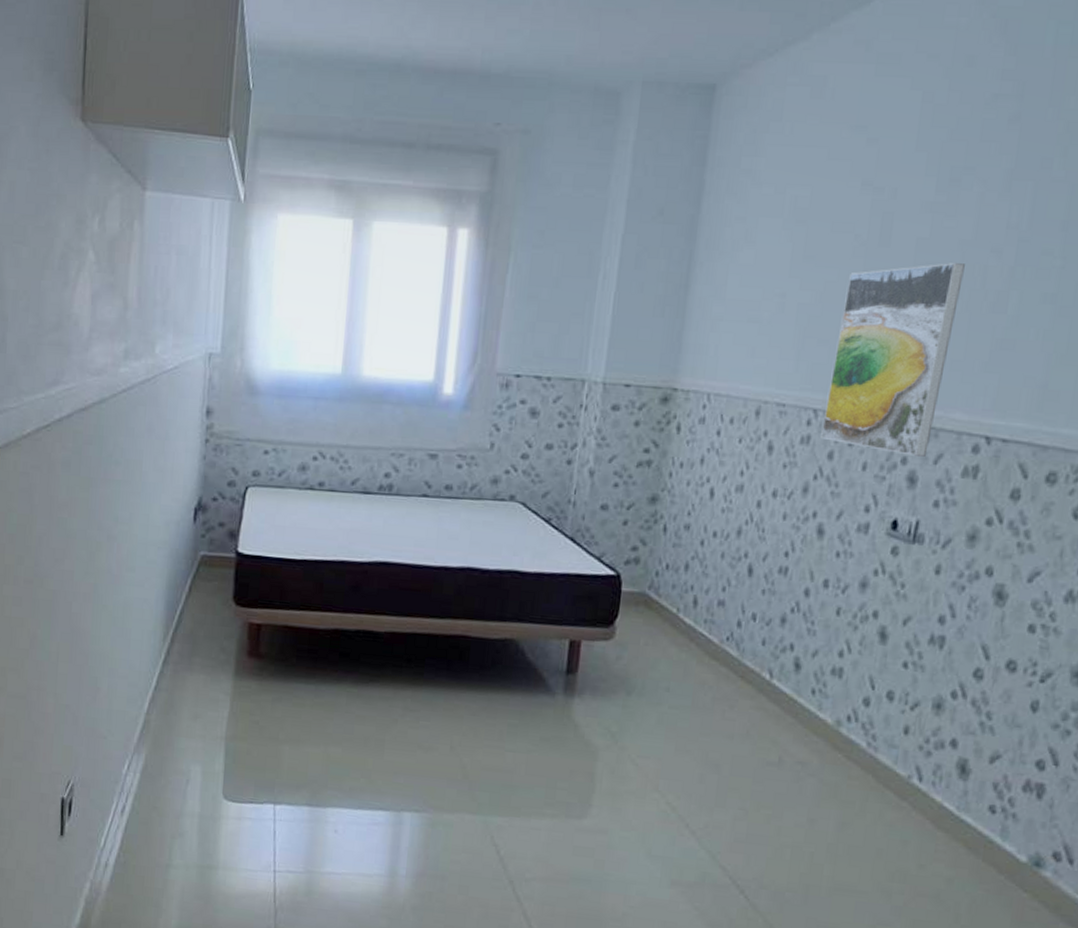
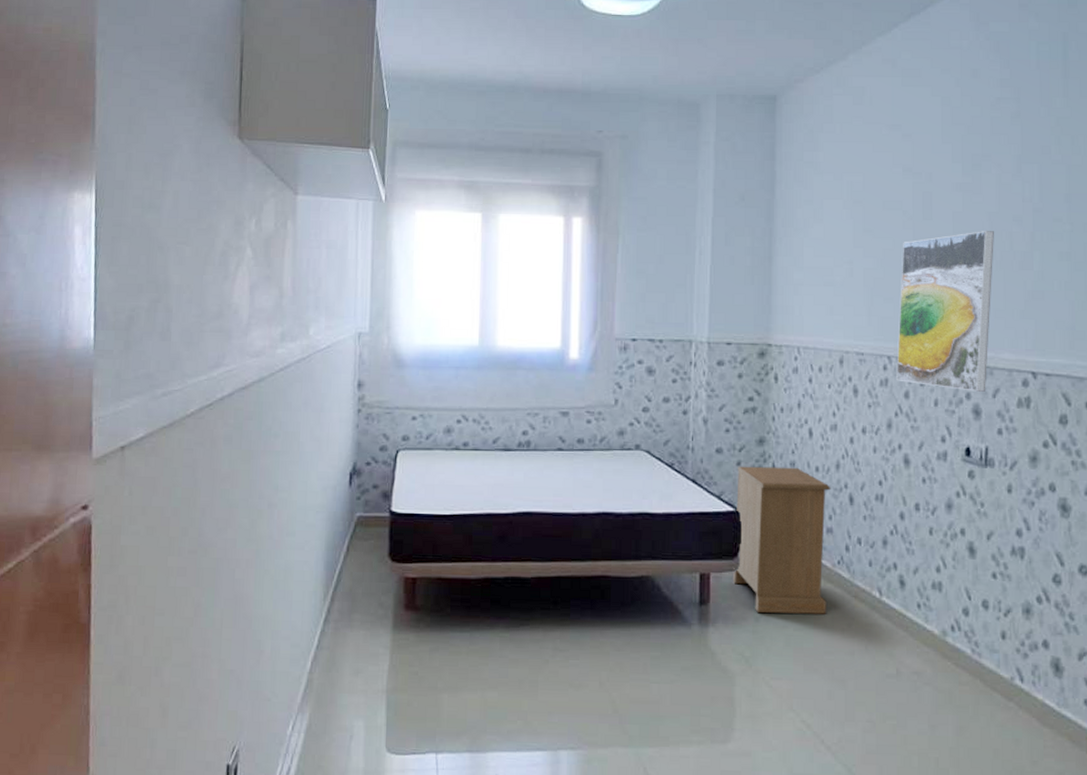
nightstand: none [605,525,729,693] -> present [732,466,831,614]

